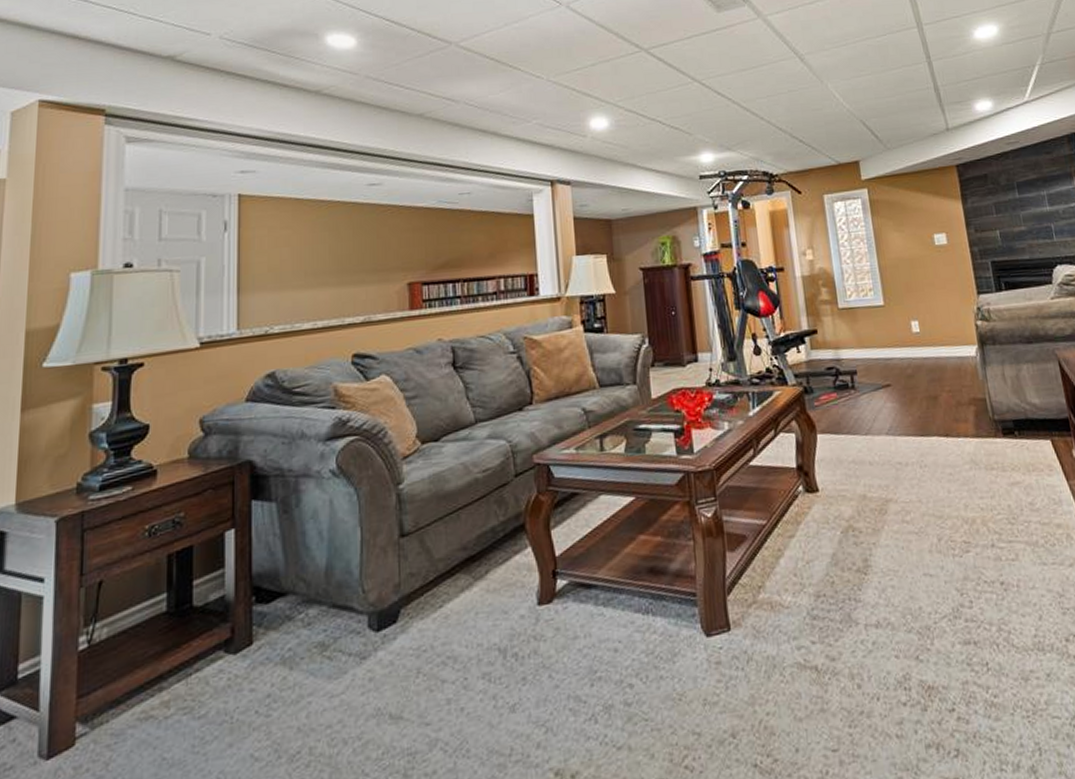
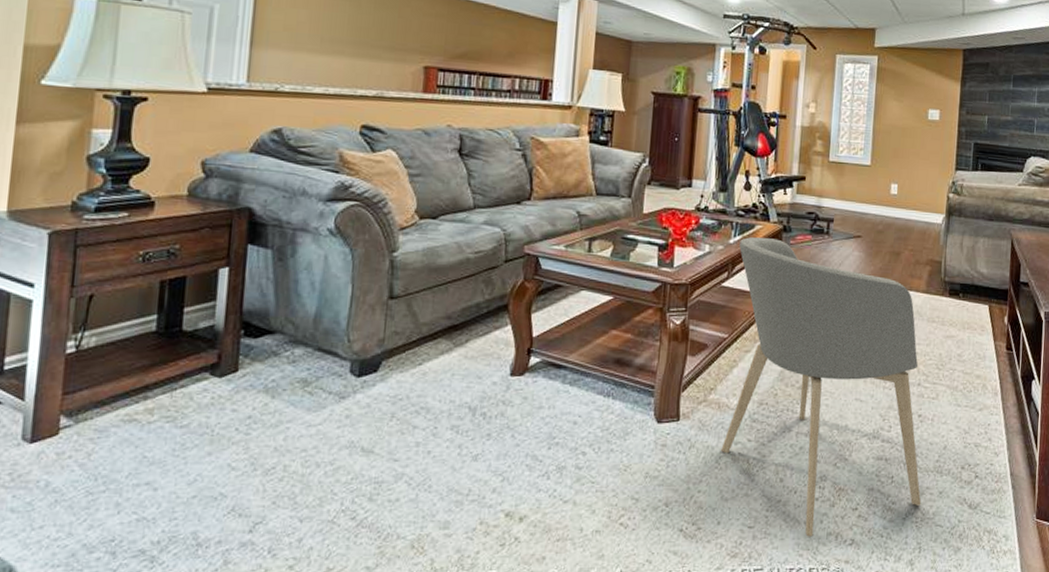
armchair: none [760,403,1029,754] -> present [721,237,921,537]

